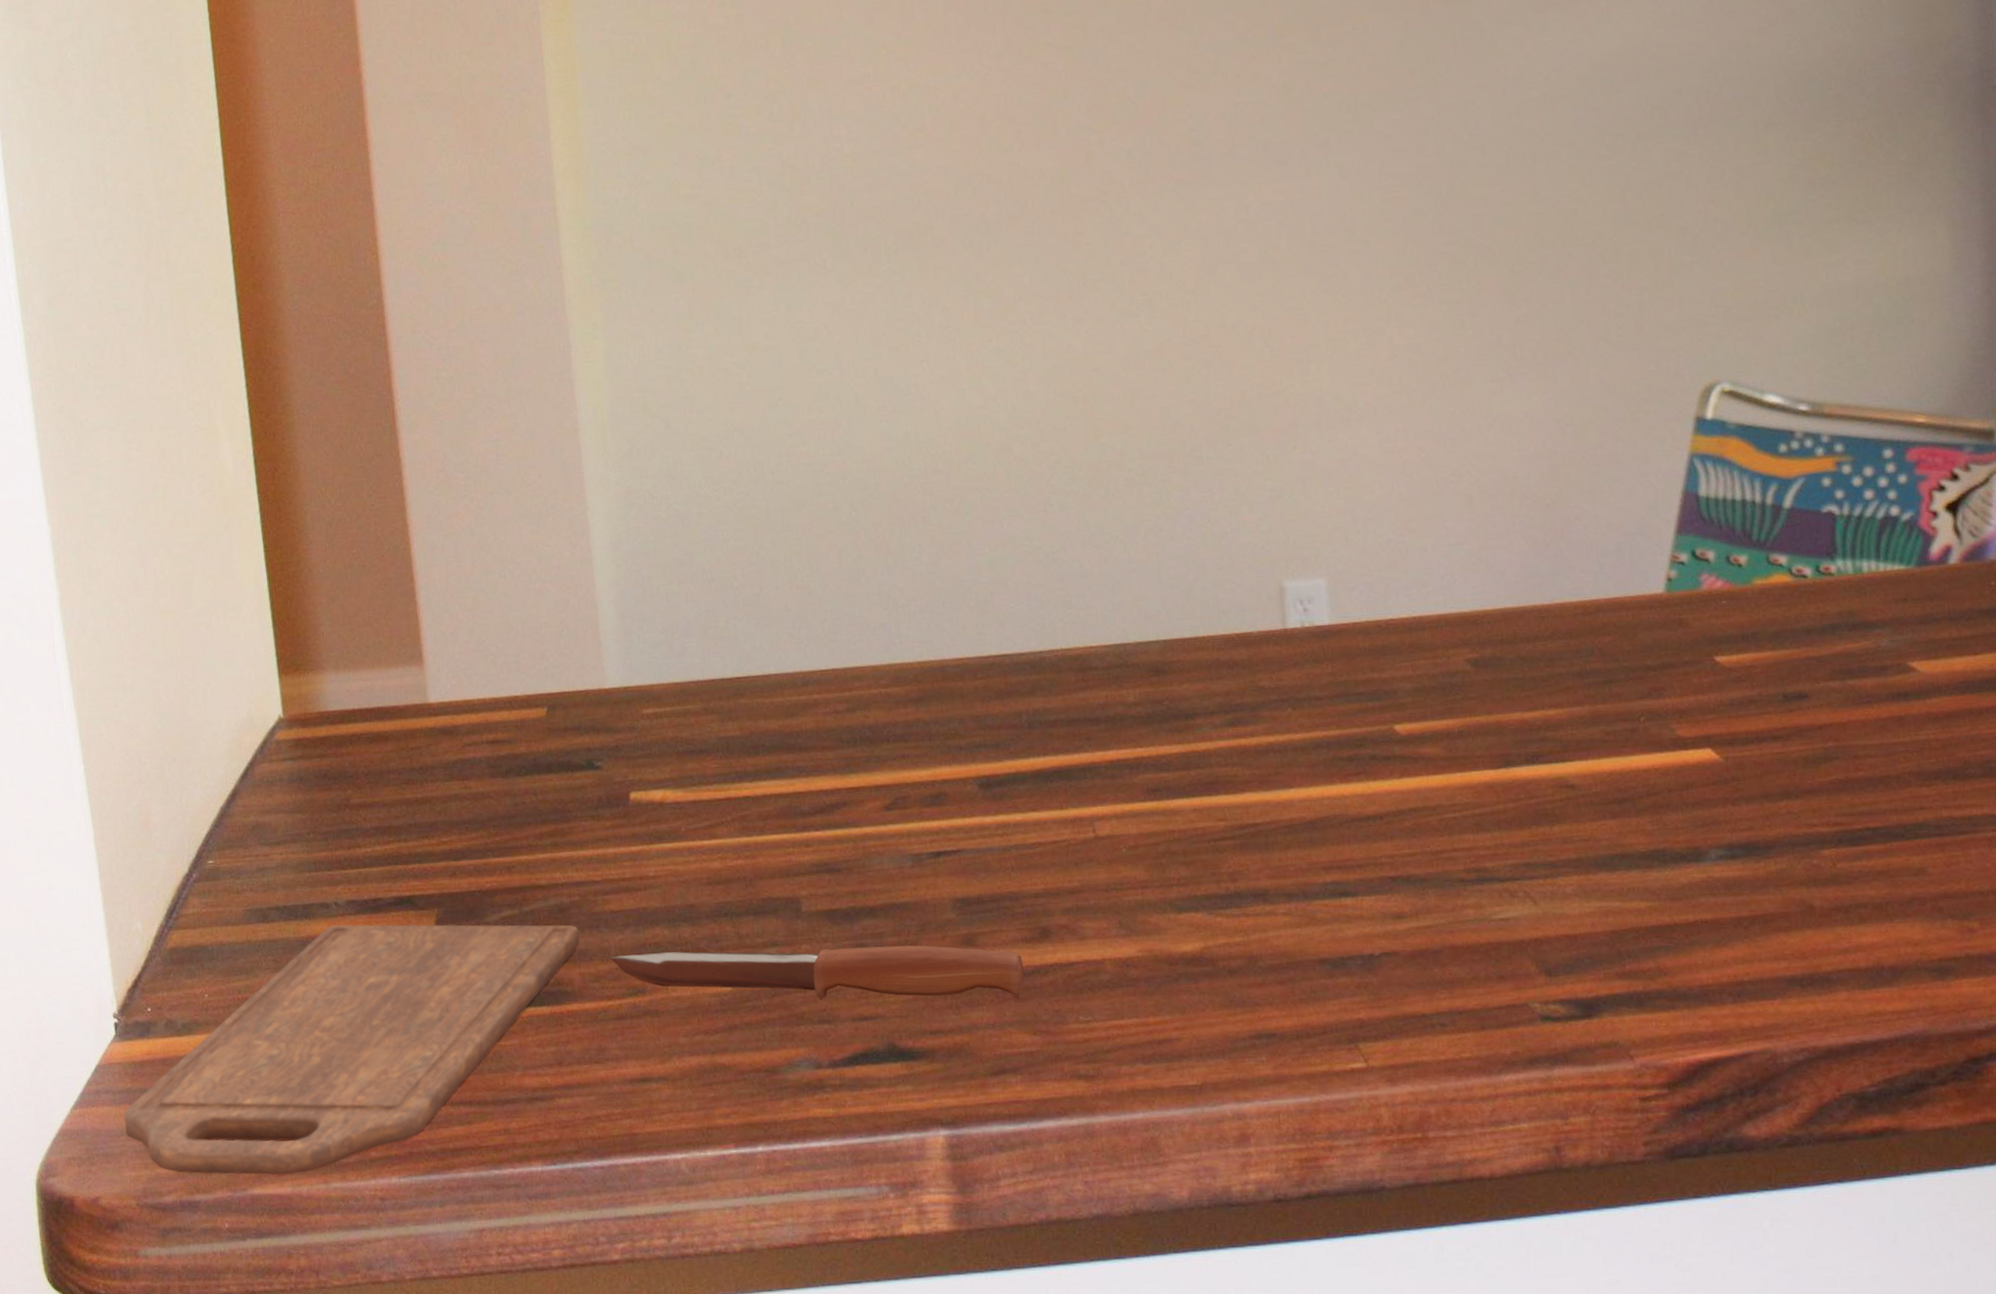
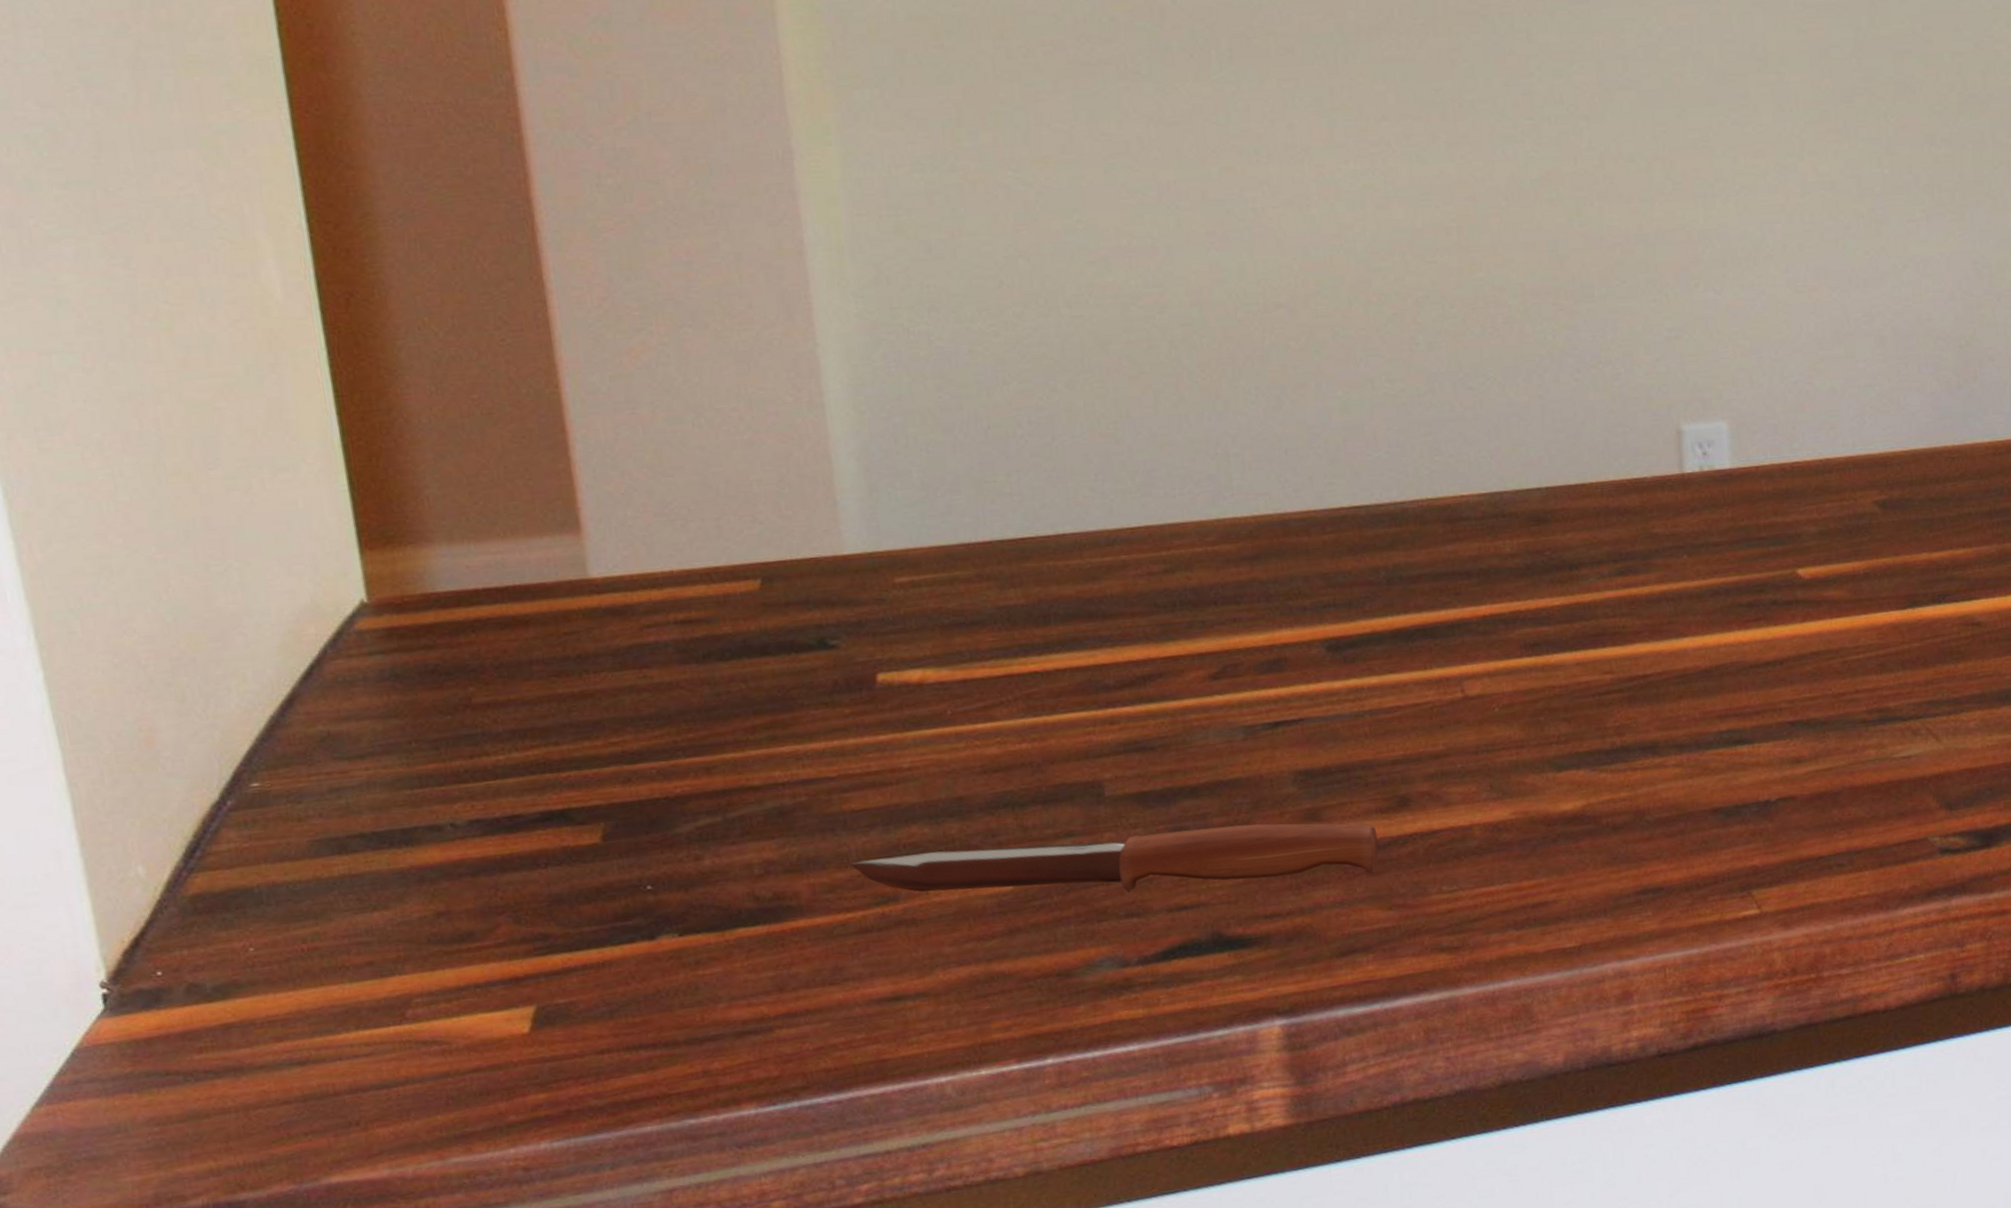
cutting board: present [123,924,580,1175] -> none [120,830,808,1170]

